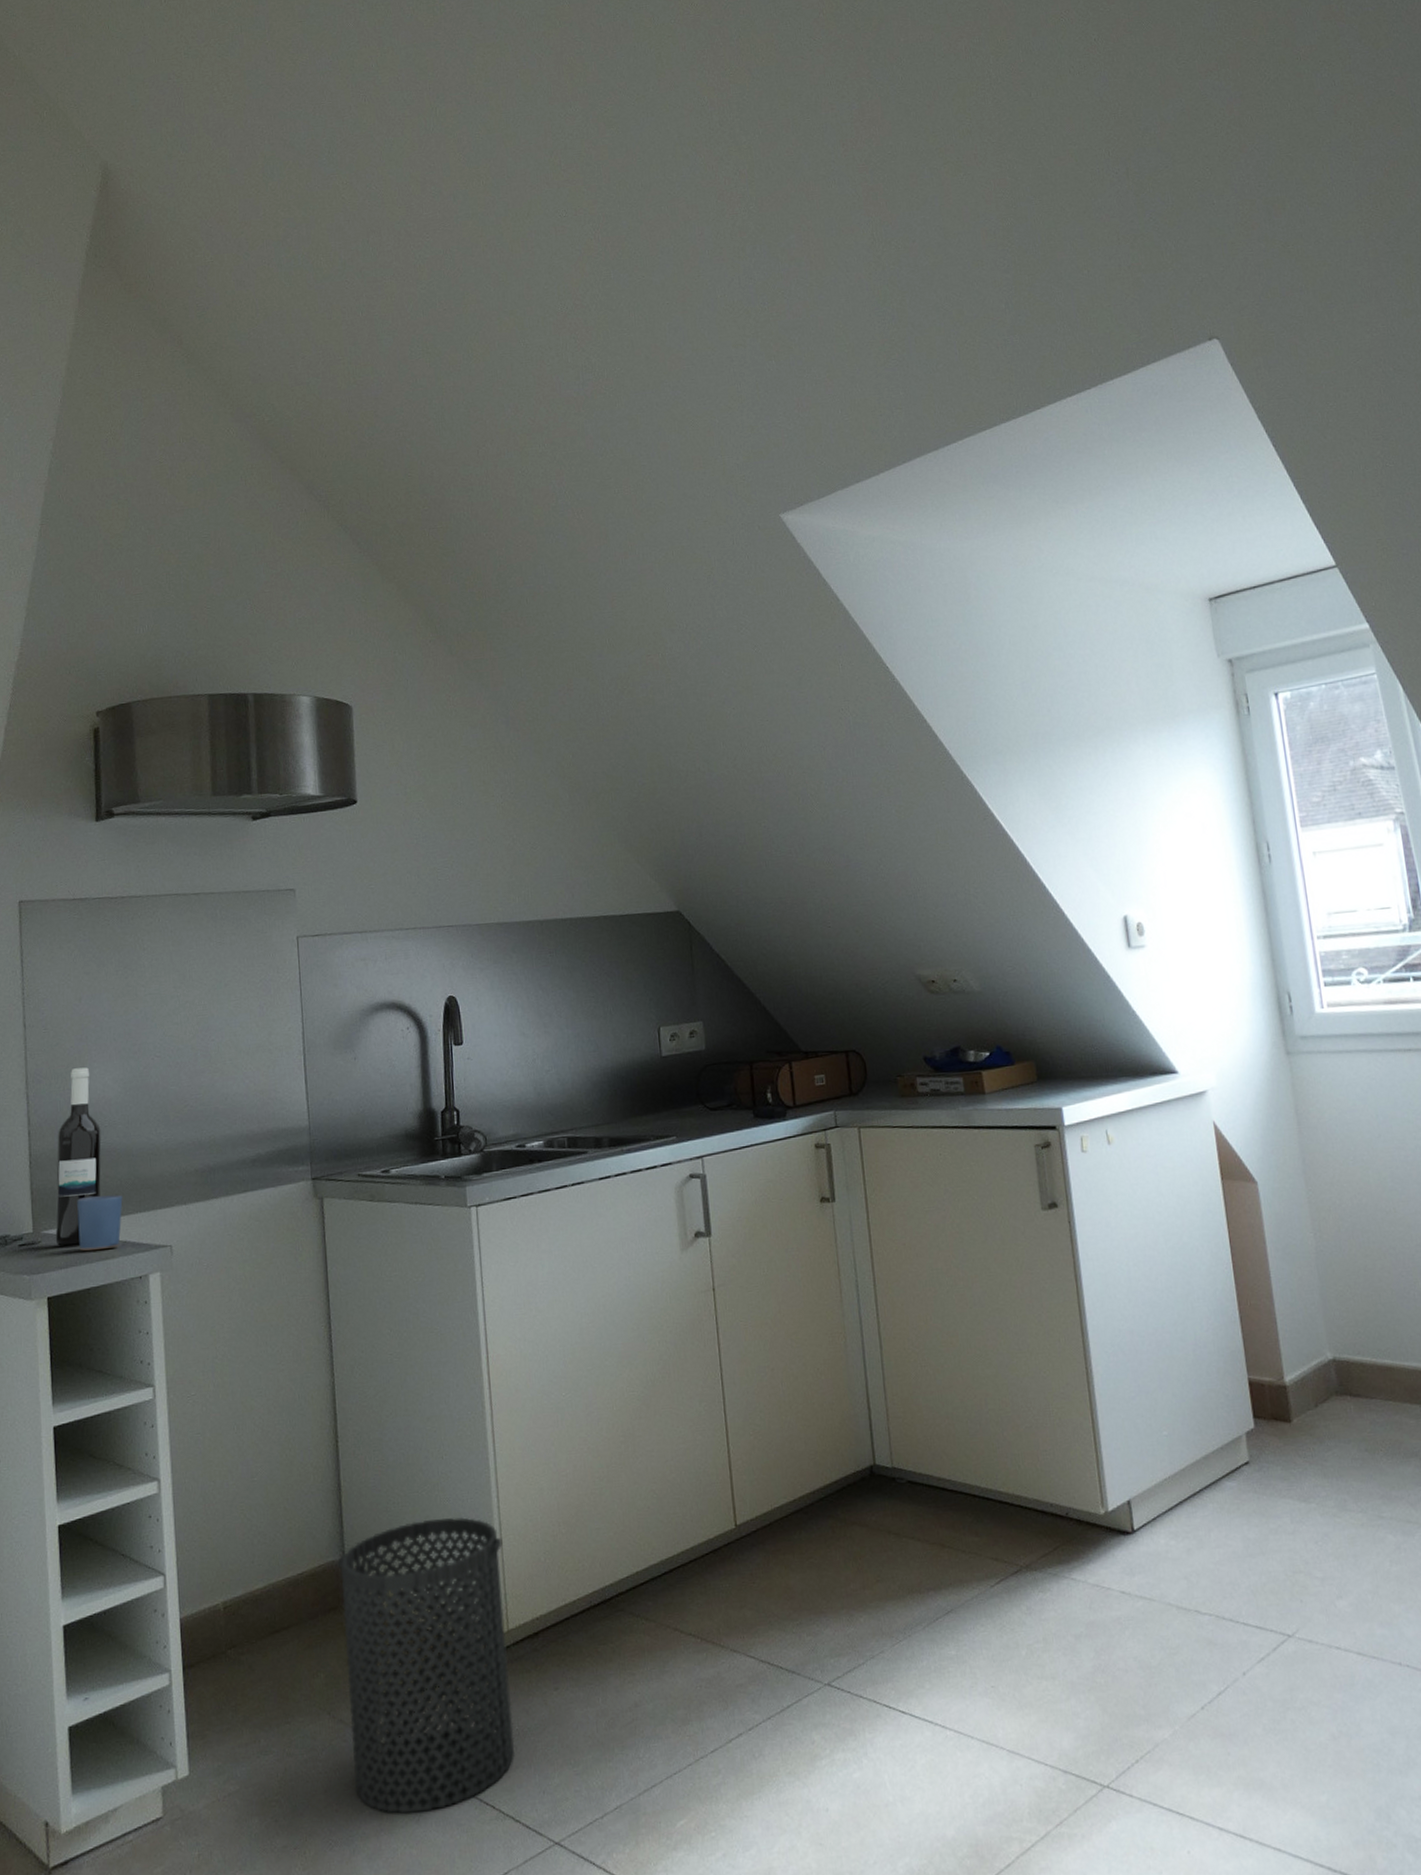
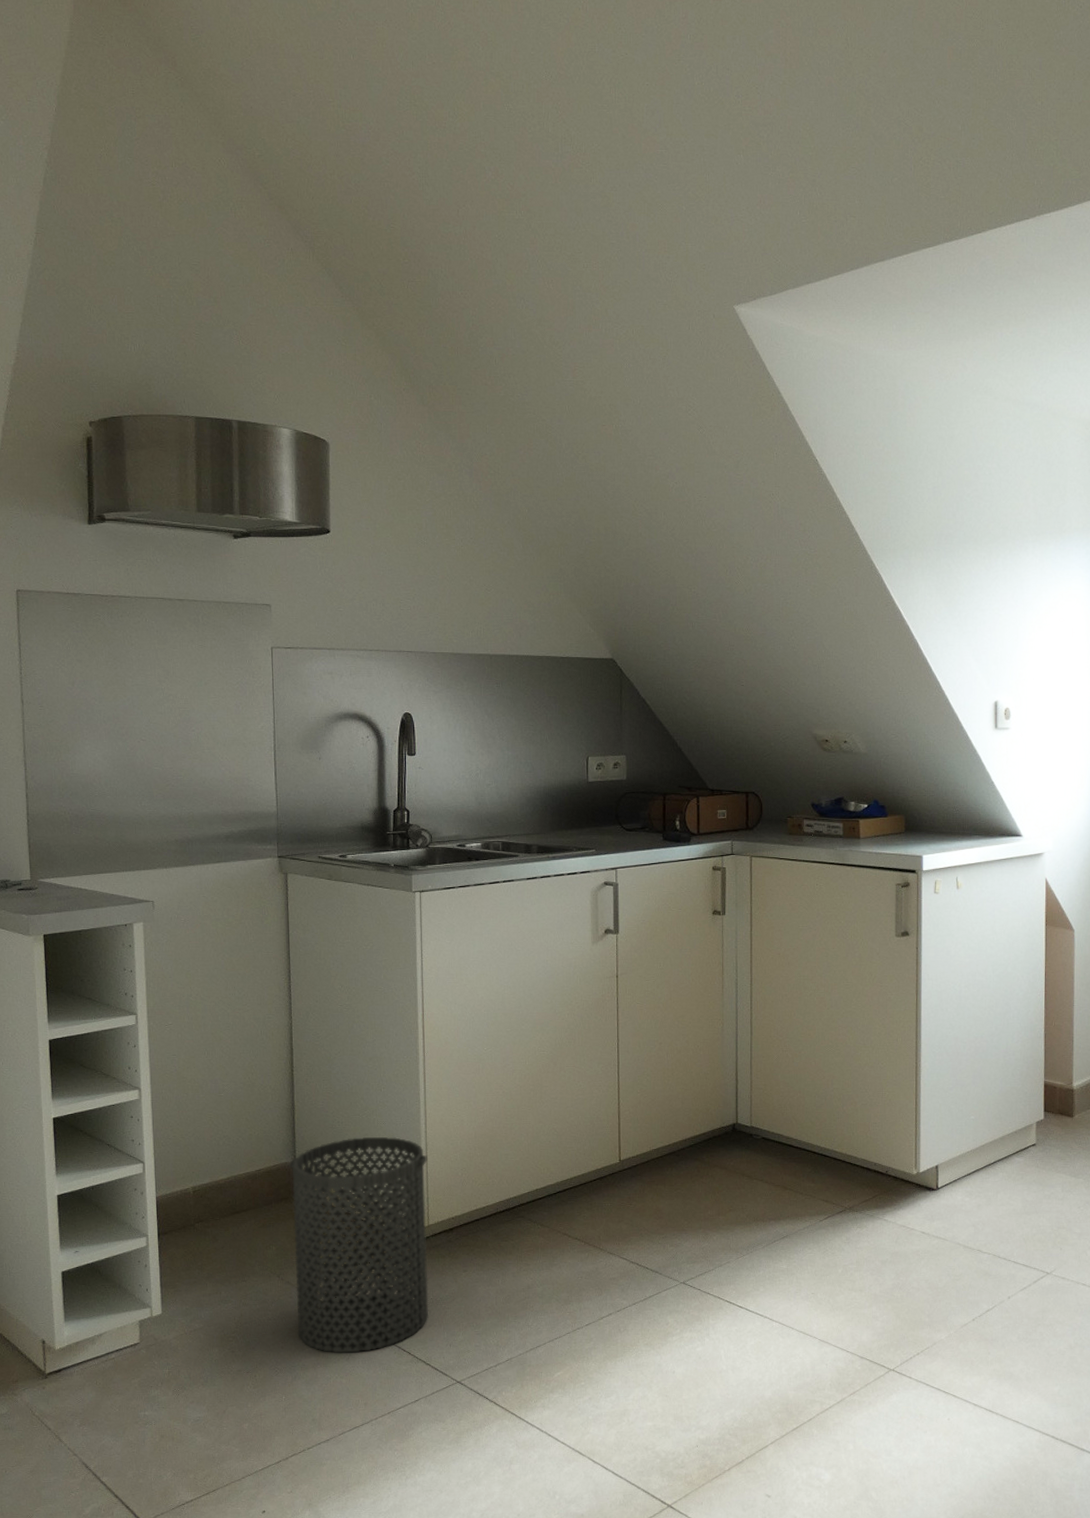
wine bottle: present [55,1067,102,1247] -> none [50,743,92,894]
mug: present [77,1194,123,1252] -> none [70,854,111,900]

